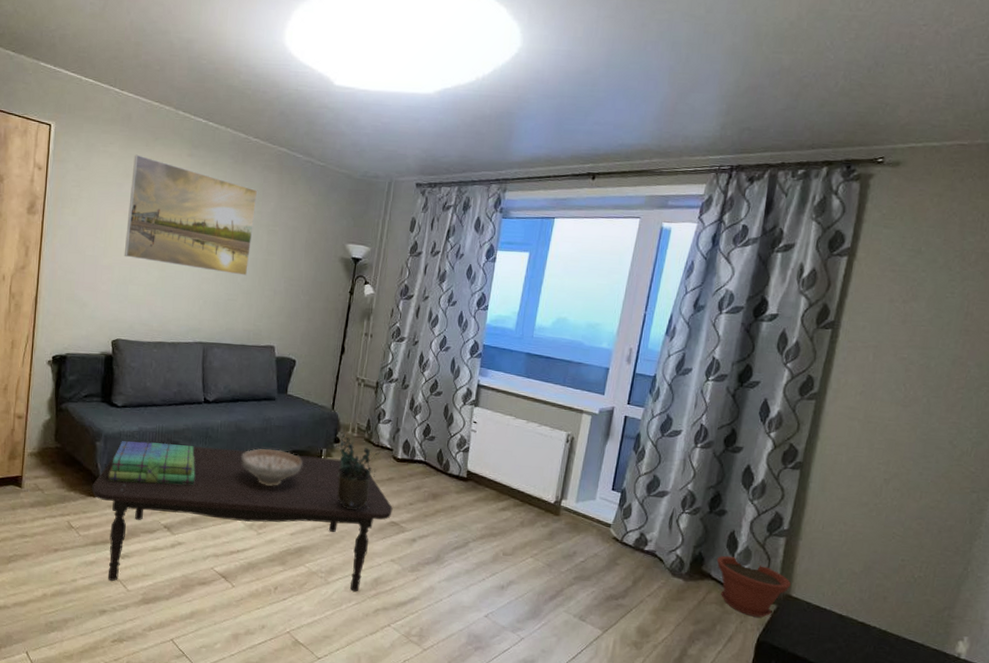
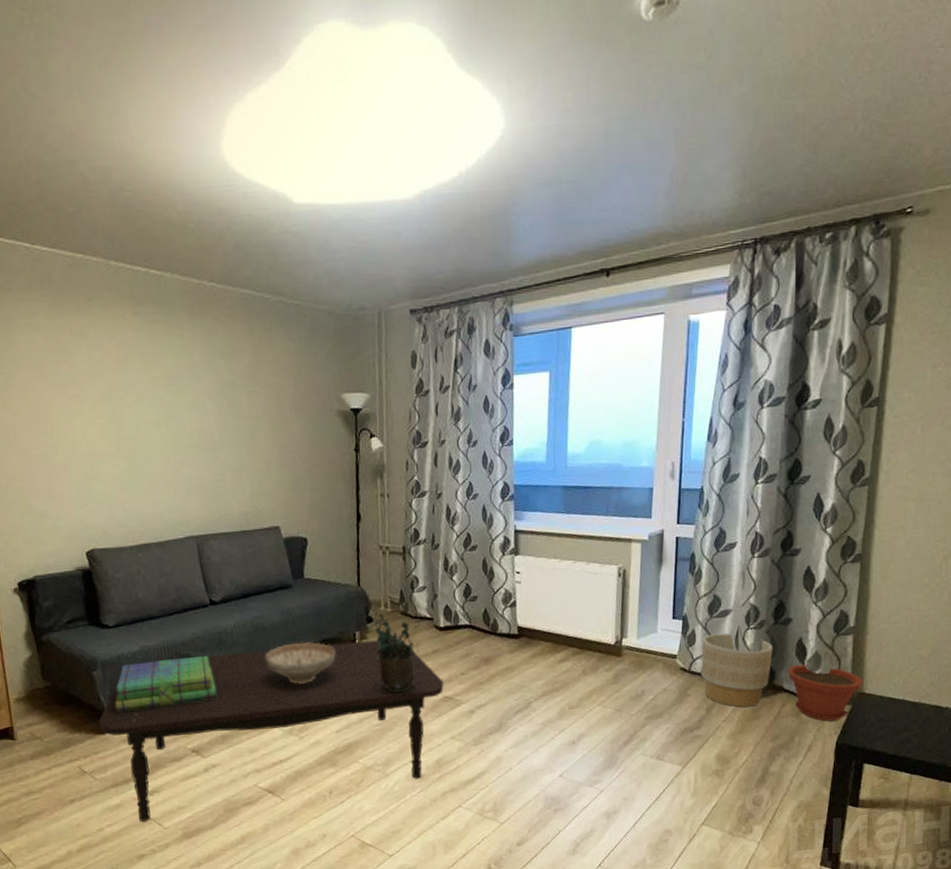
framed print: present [124,154,258,276] -> none [65,322,232,451]
planter: none [632,511,705,587] -> present [701,633,773,707]

